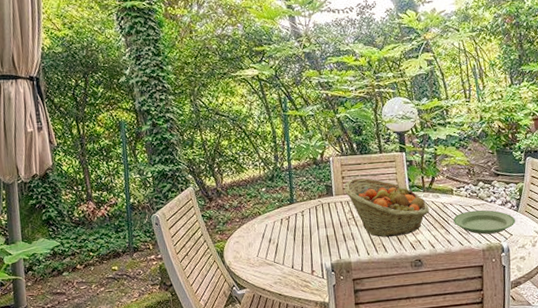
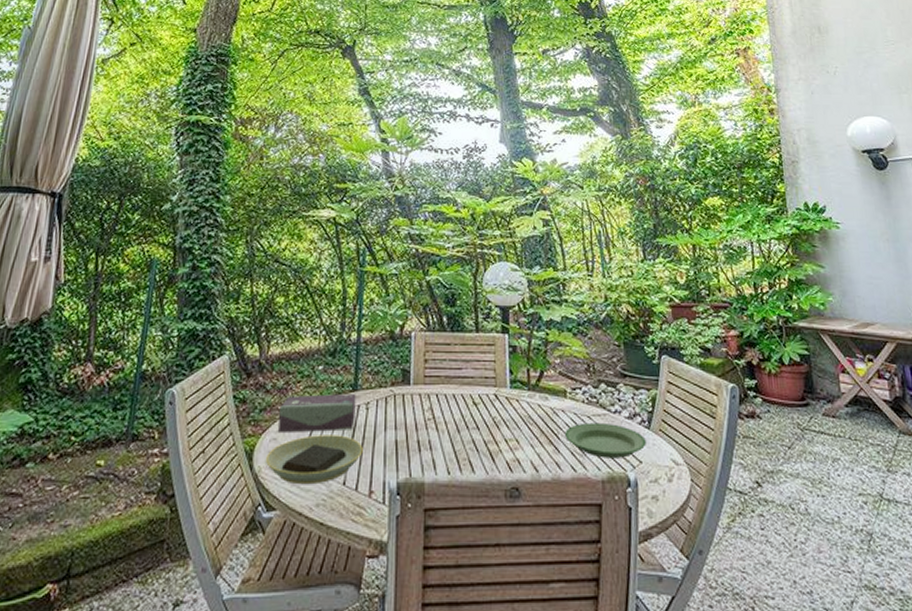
plate: none [233,235,303,271] -> present [266,435,363,485]
tissue box: none [237,206,295,237] -> present [278,394,356,432]
fruit basket: present [343,178,430,238] -> none [425,363,535,451]

